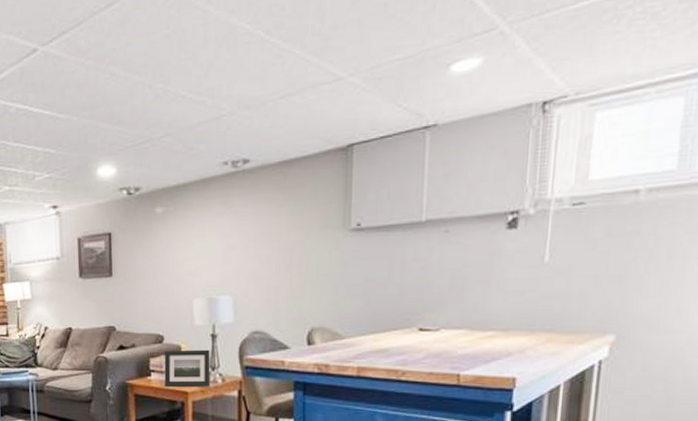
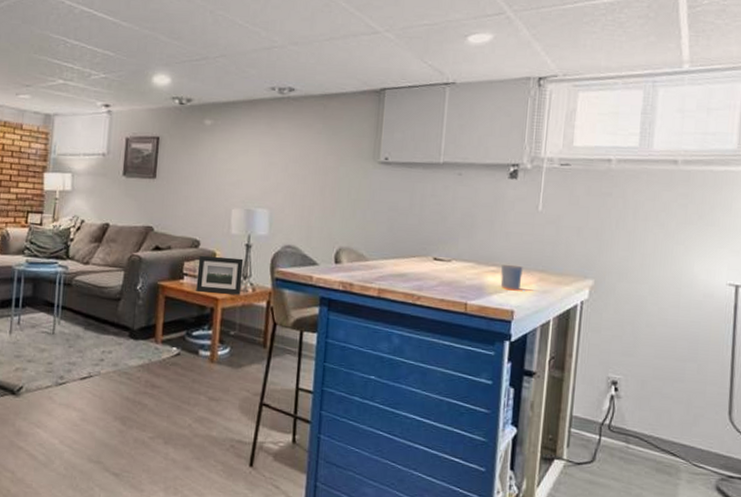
mug: none [499,327,526,356] -> present [500,264,523,291]

